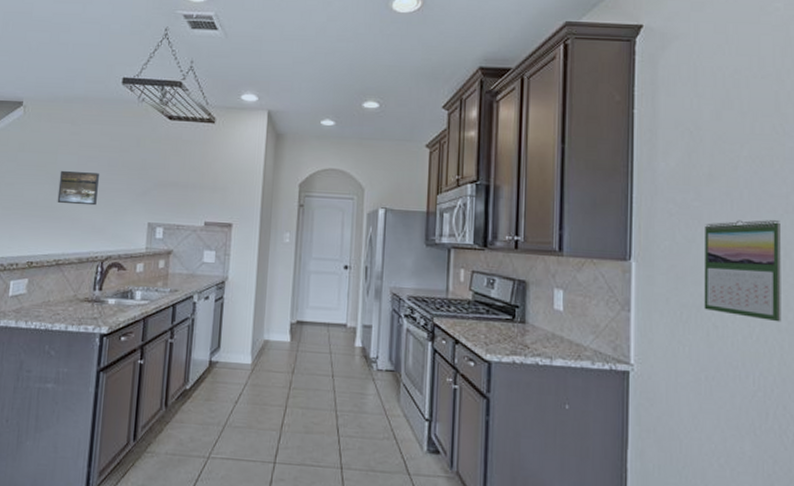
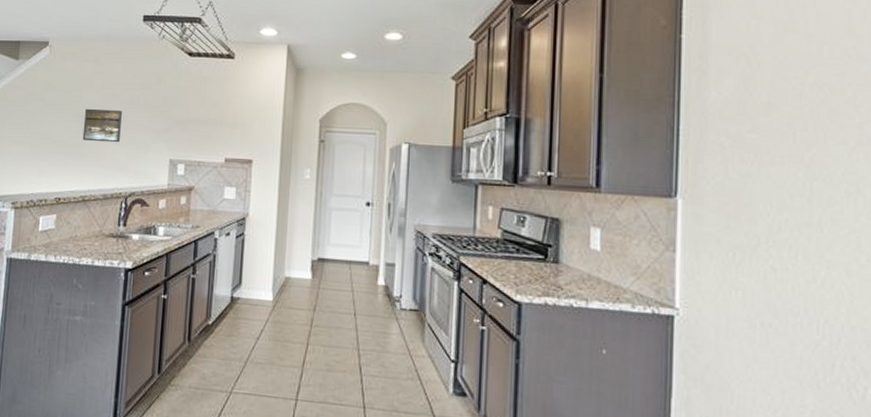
calendar: present [704,219,781,322] -> none [760,152,852,266]

